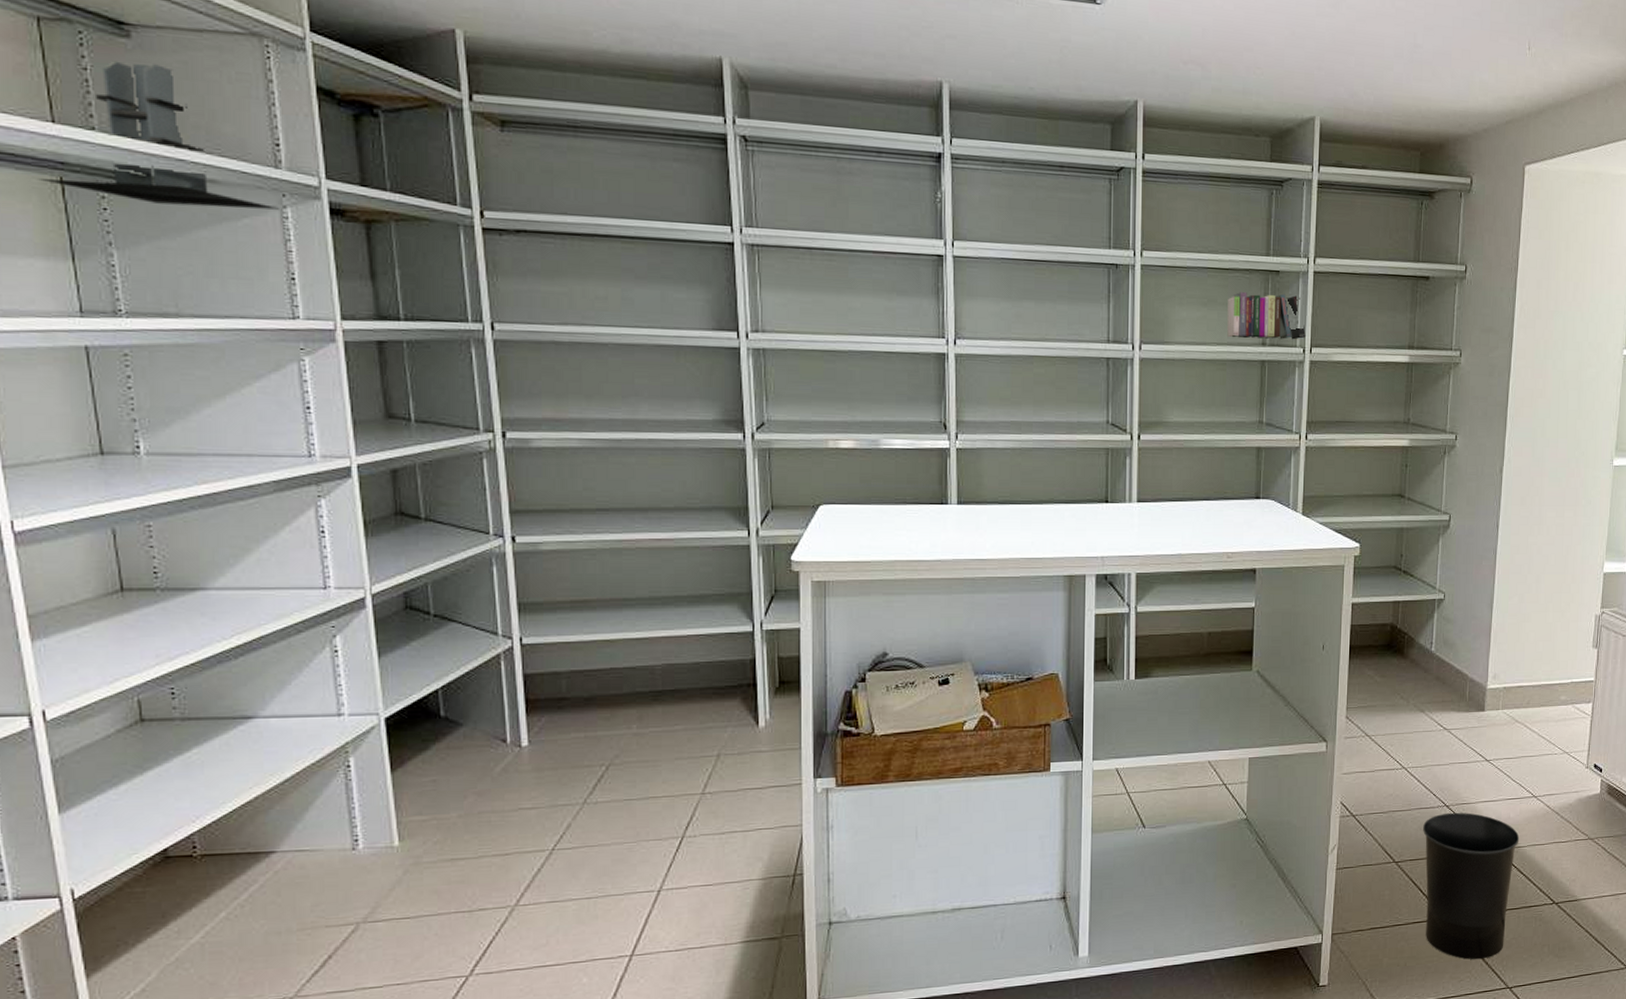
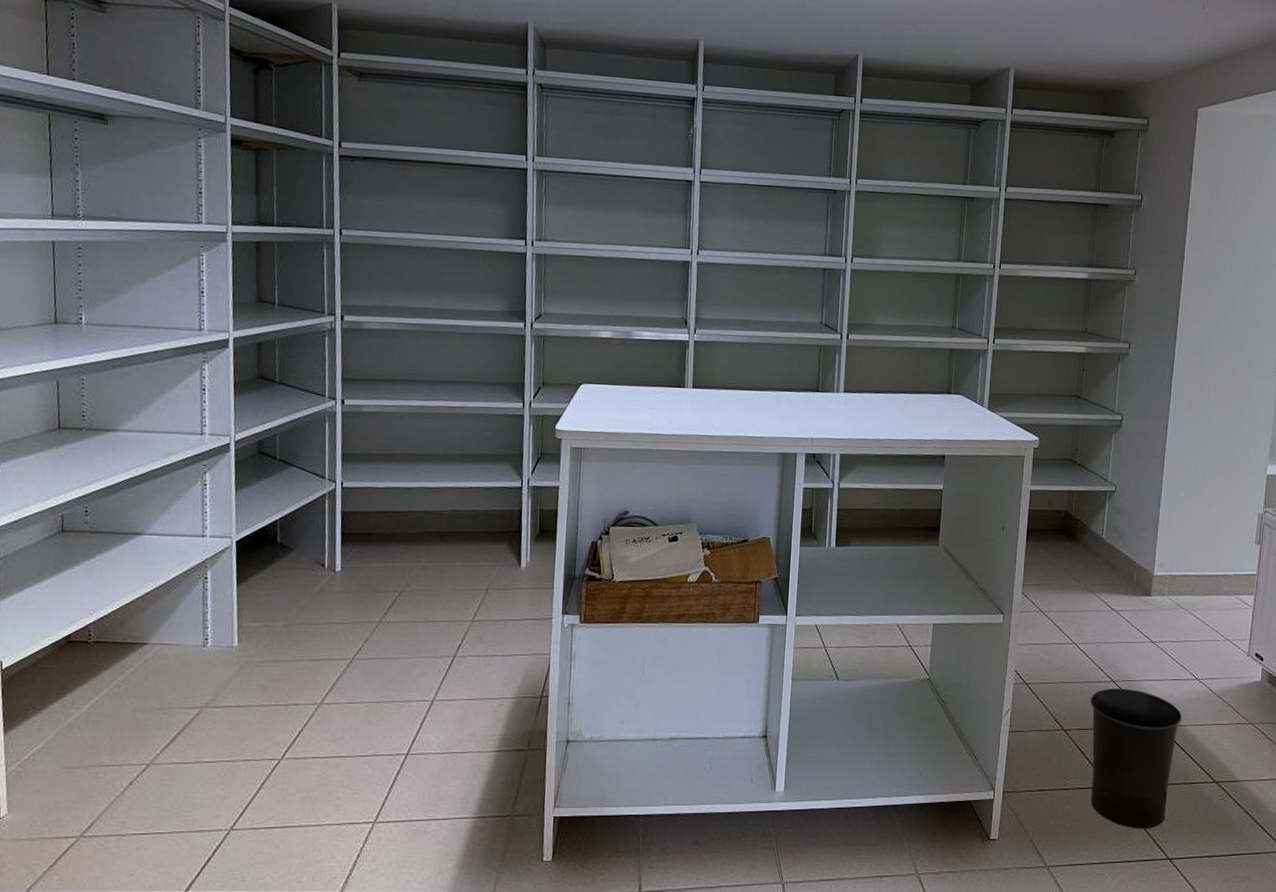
file organizer: present [38,61,279,210] -> none [33,29,196,140]
books: present [1227,292,1306,340] -> none [927,215,996,257]

